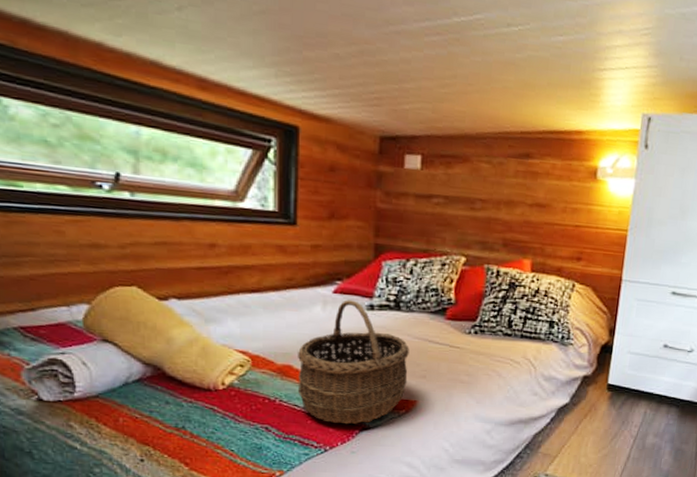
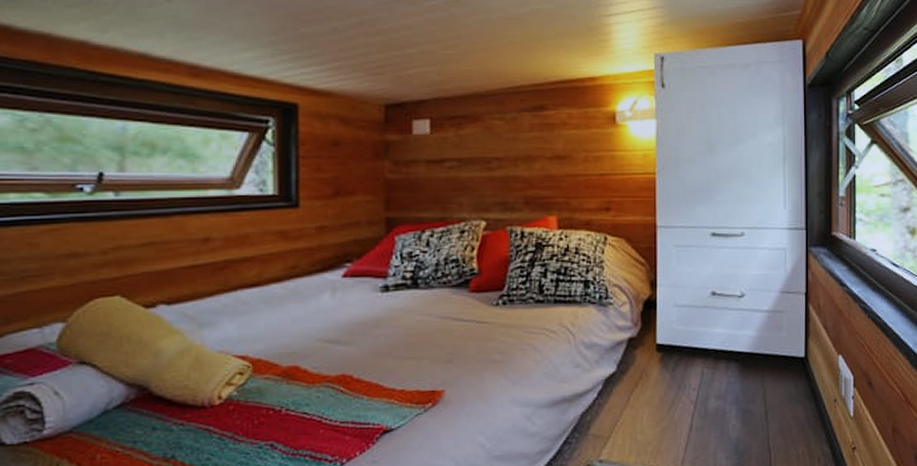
wicker basket: present [297,300,409,425] -> none [306,283,432,429]

